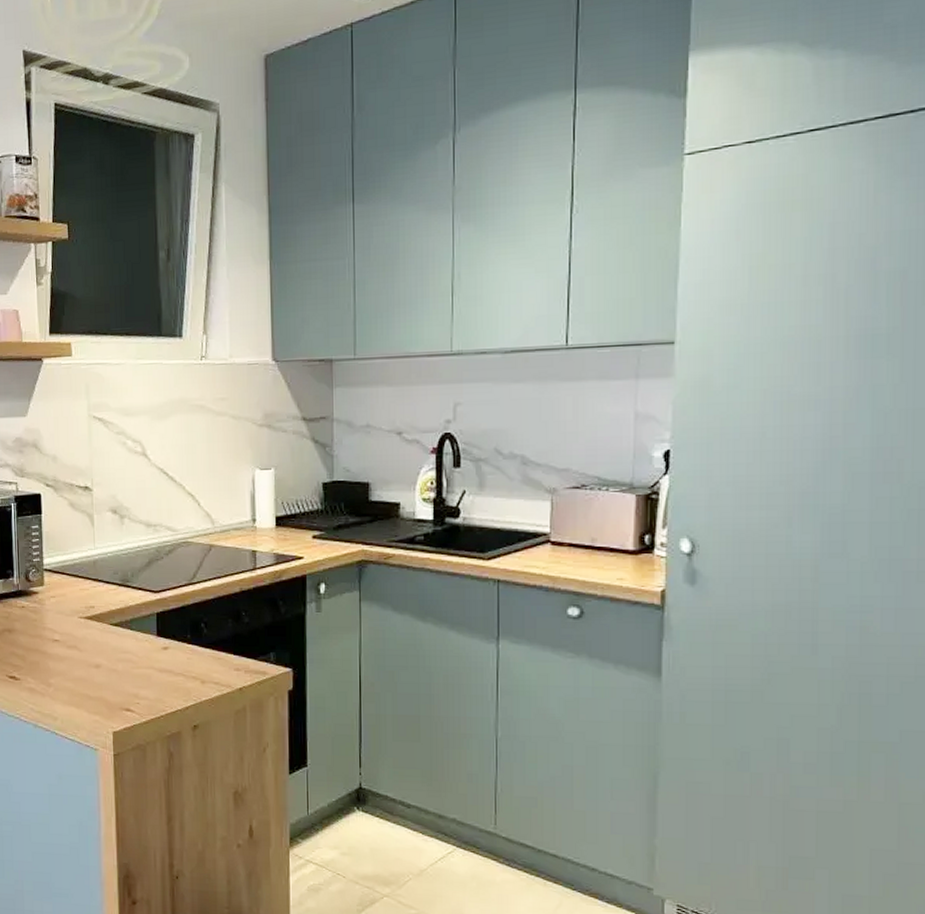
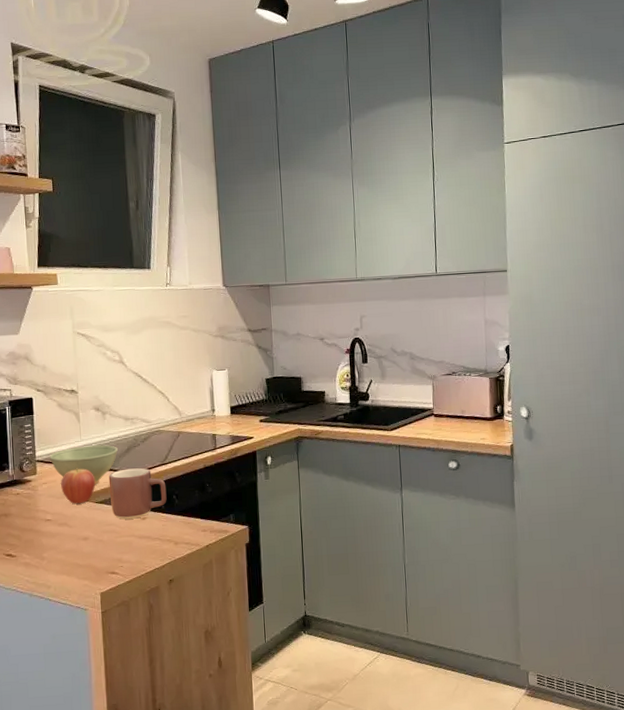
bowl: none [59,555,137,603] -> present [50,445,118,485]
fruit: none [71,580,111,624] -> present [61,467,96,504]
mug: none [125,586,194,648] -> present [108,468,167,520]

